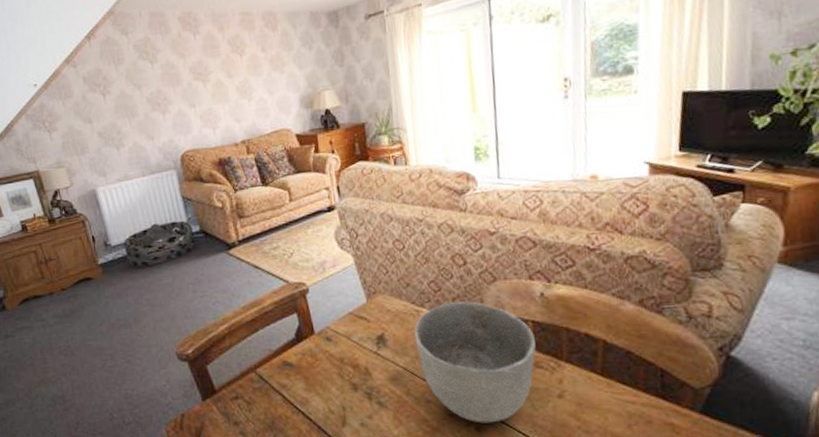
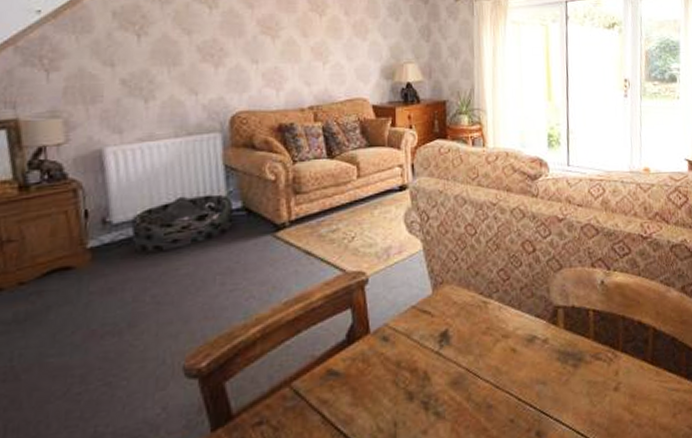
bowl: present [414,301,536,423] -> none [480,291,596,427]

